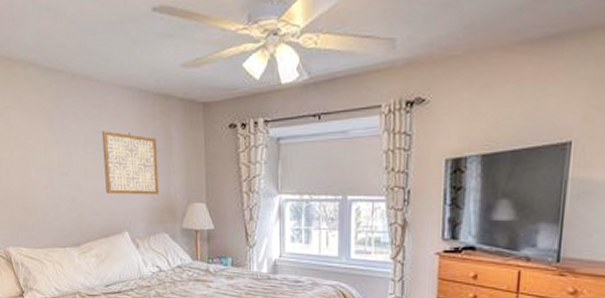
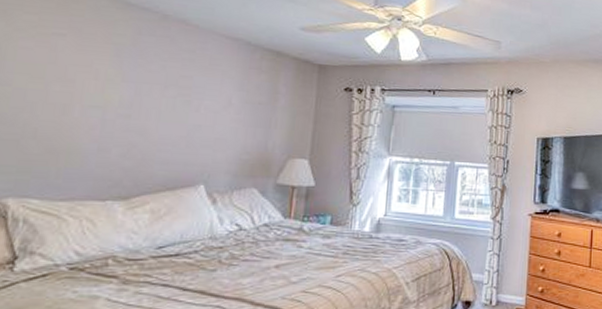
wall art: present [101,131,160,195] -> none [182,76,260,147]

